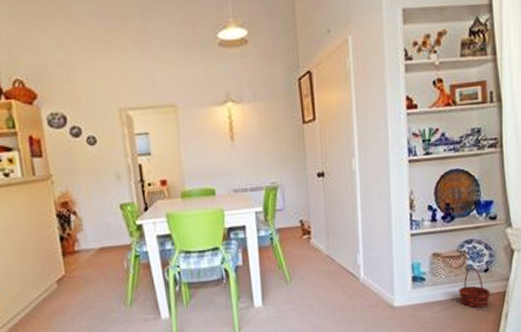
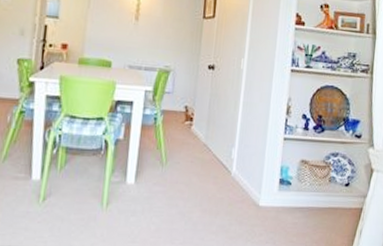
basket: present [457,267,490,308] -> none [319,179,349,220]

